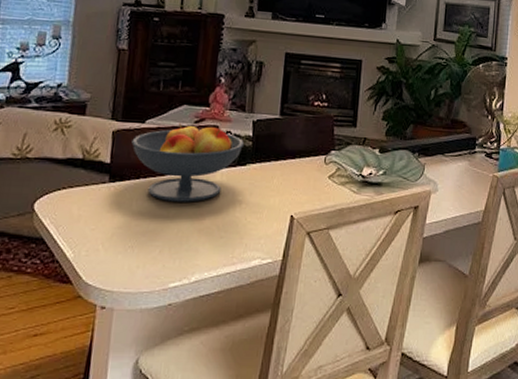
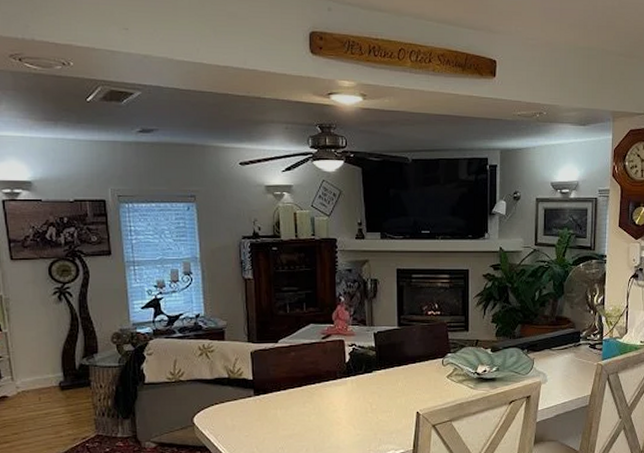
fruit bowl: present [132,123,245,202] -> none [269,340,369,408]

